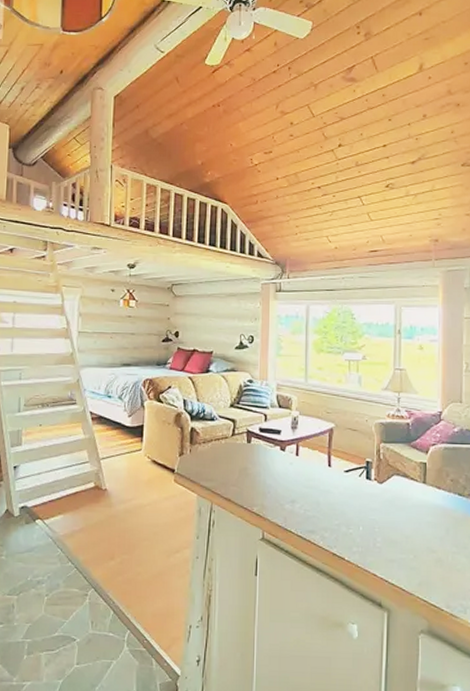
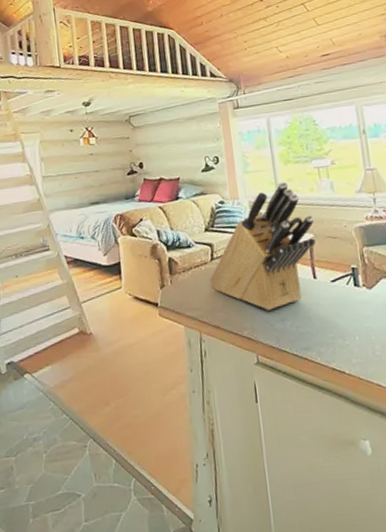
knife block: none [228,369,338,491] -> present [209,181,317,310]

